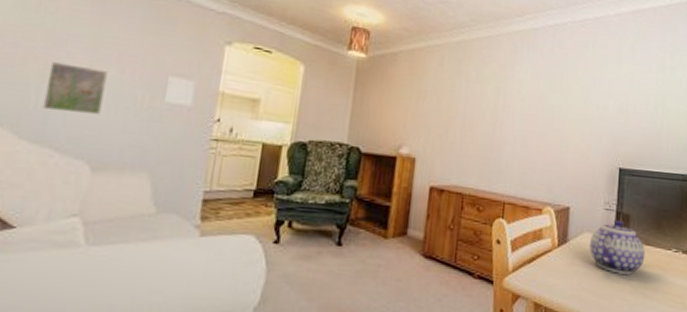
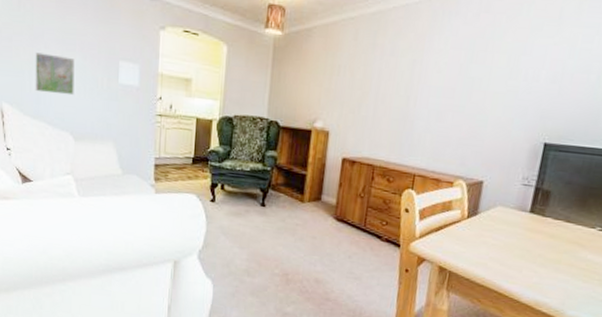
teapot: present [590,220,645,275] -> none [501,195,565,249]

